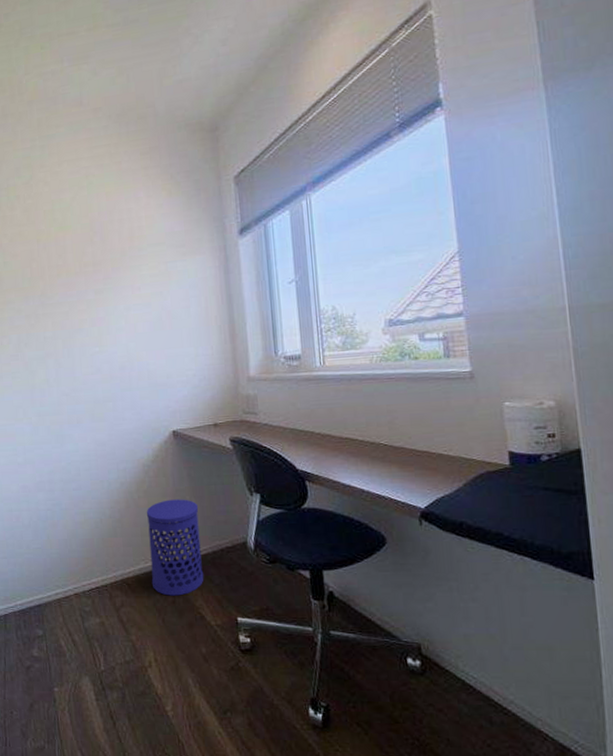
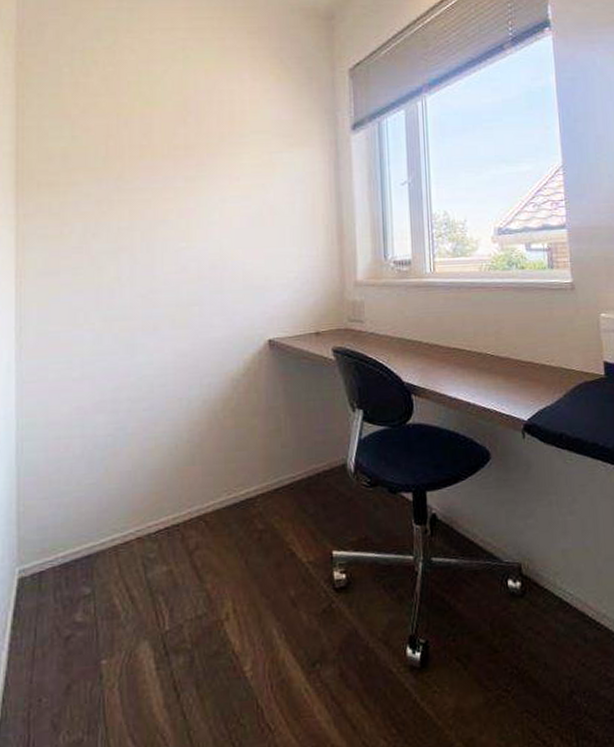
waste bin: present [146,499,204,596] -> none [232,417,297,532]

